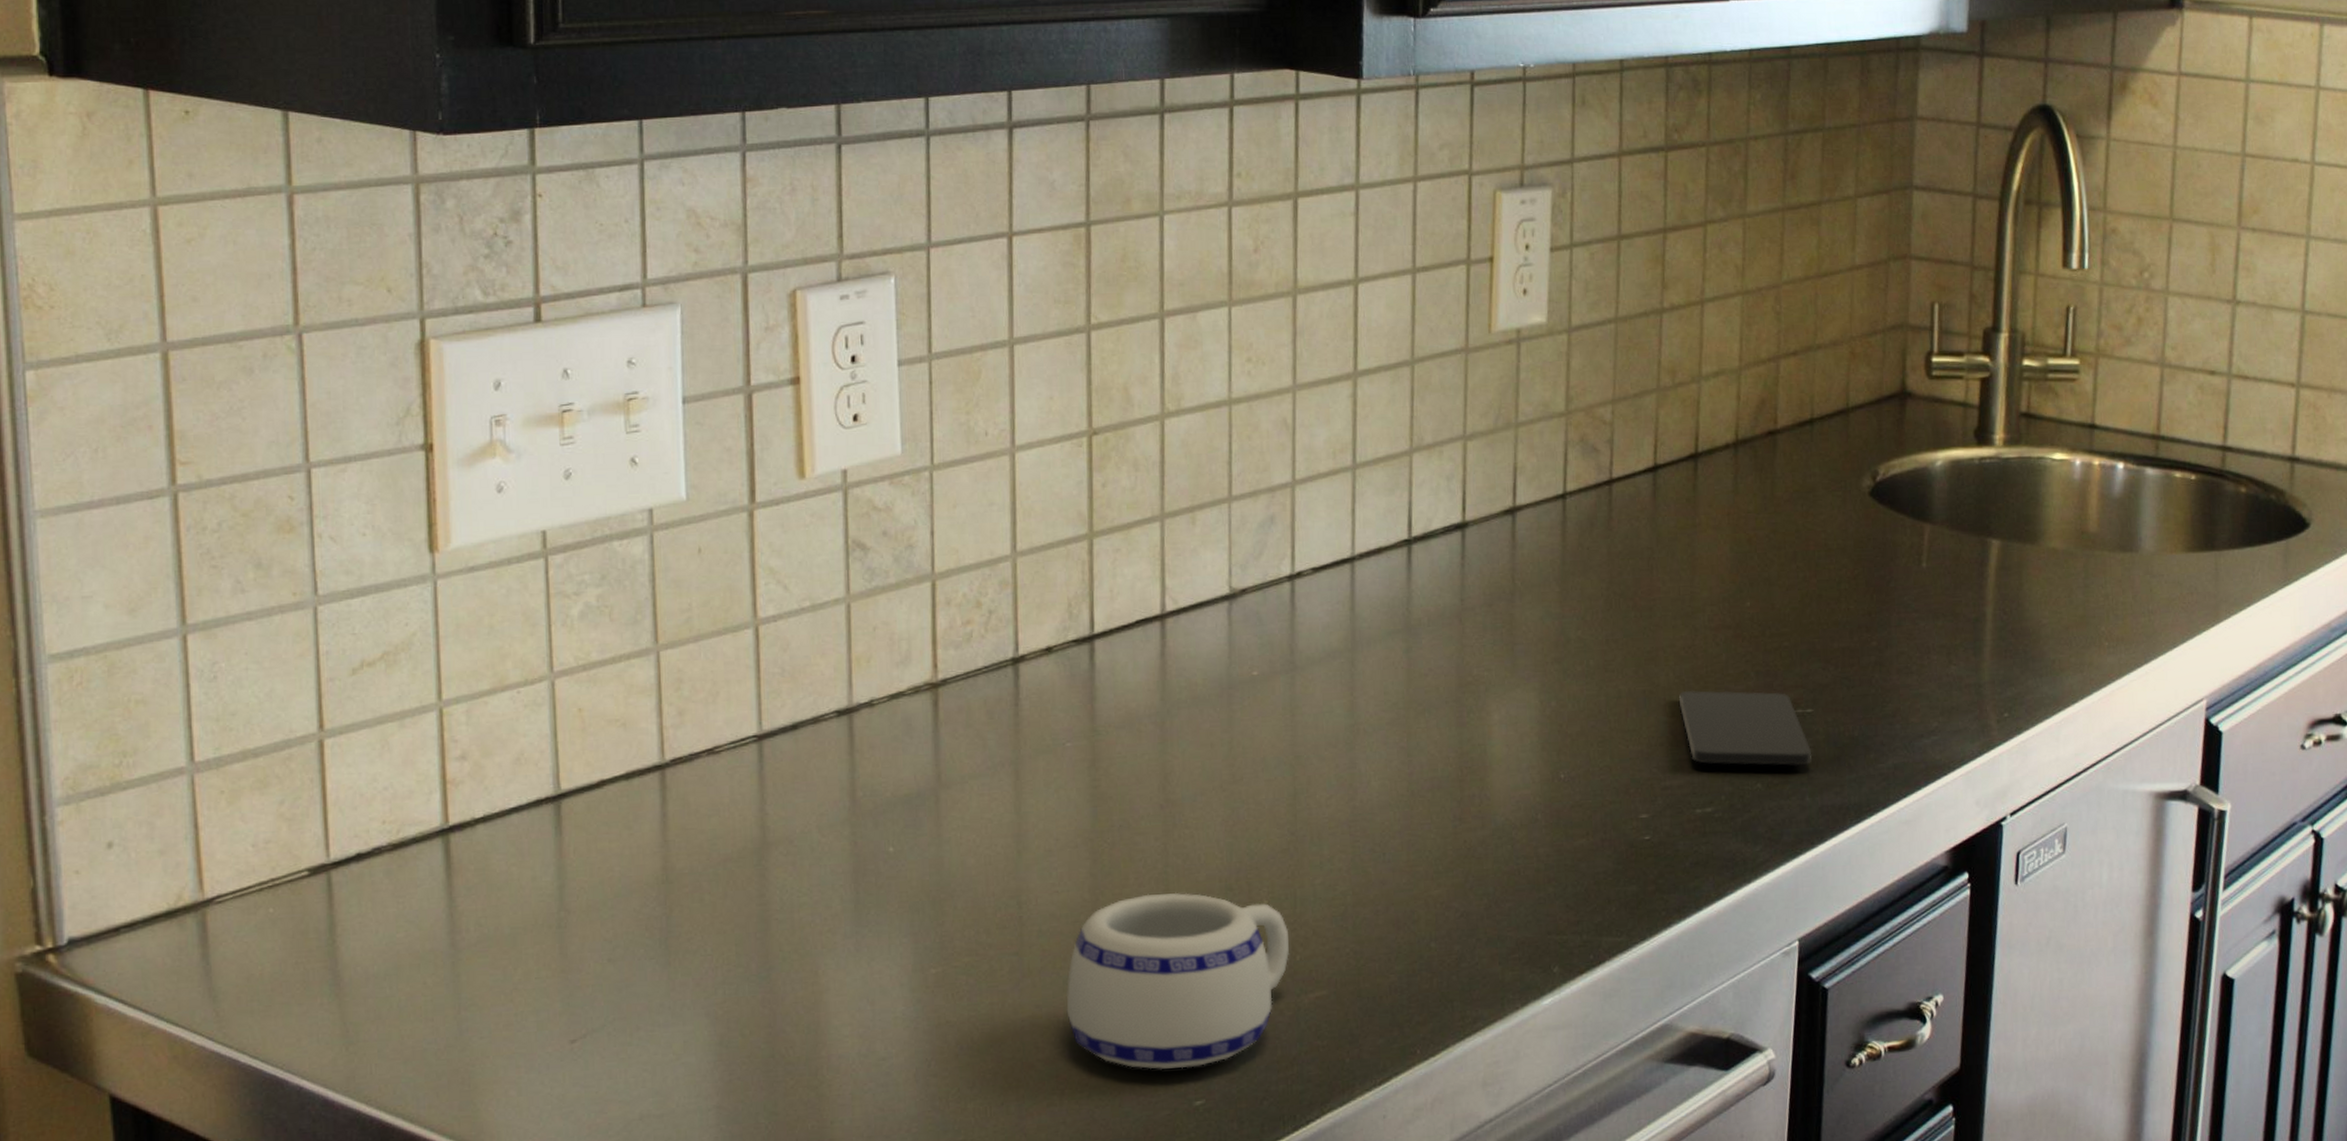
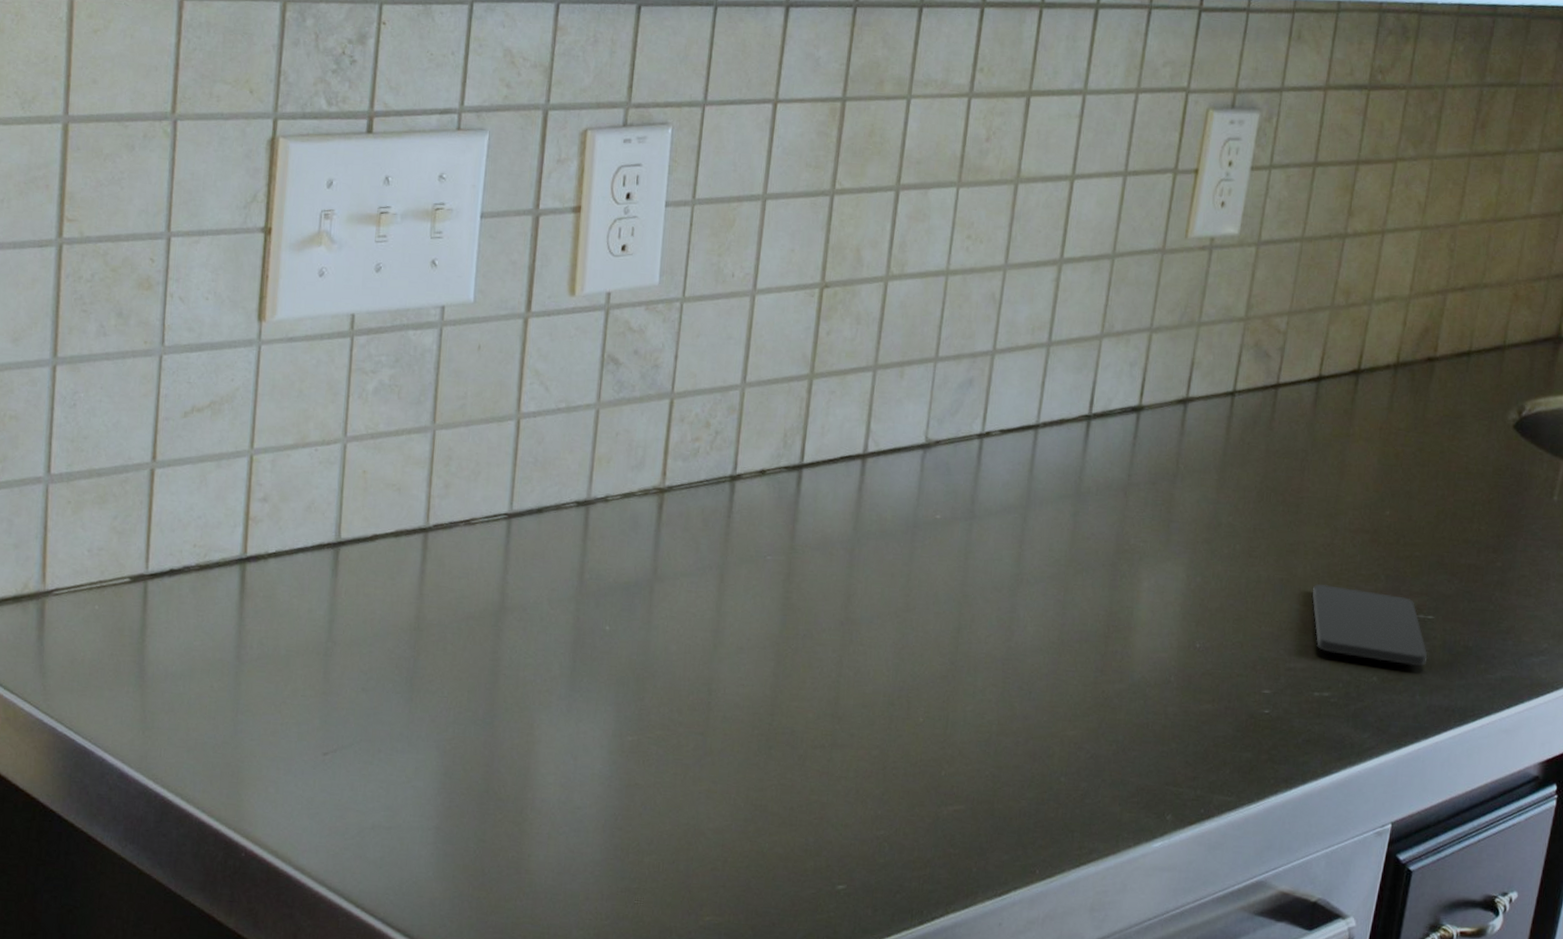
mug: present [1066,892,1289,1069] -> none [738,698,938,856]

